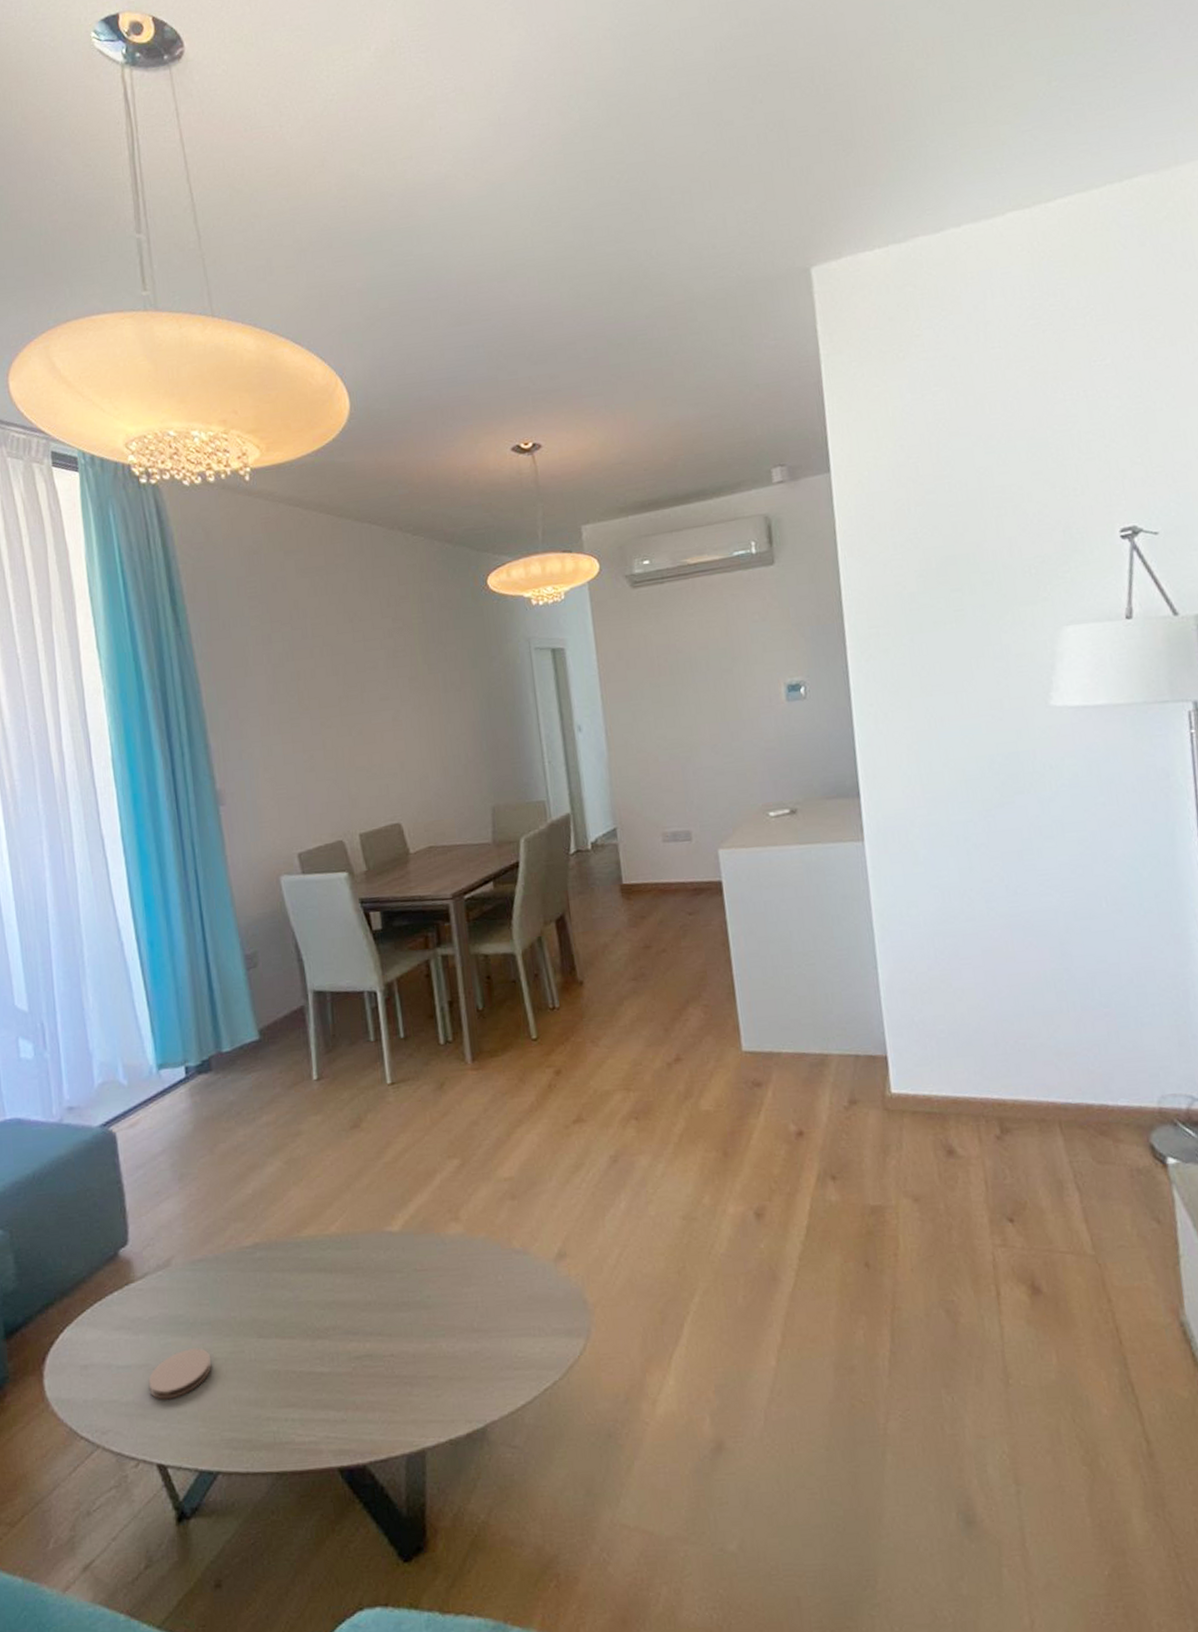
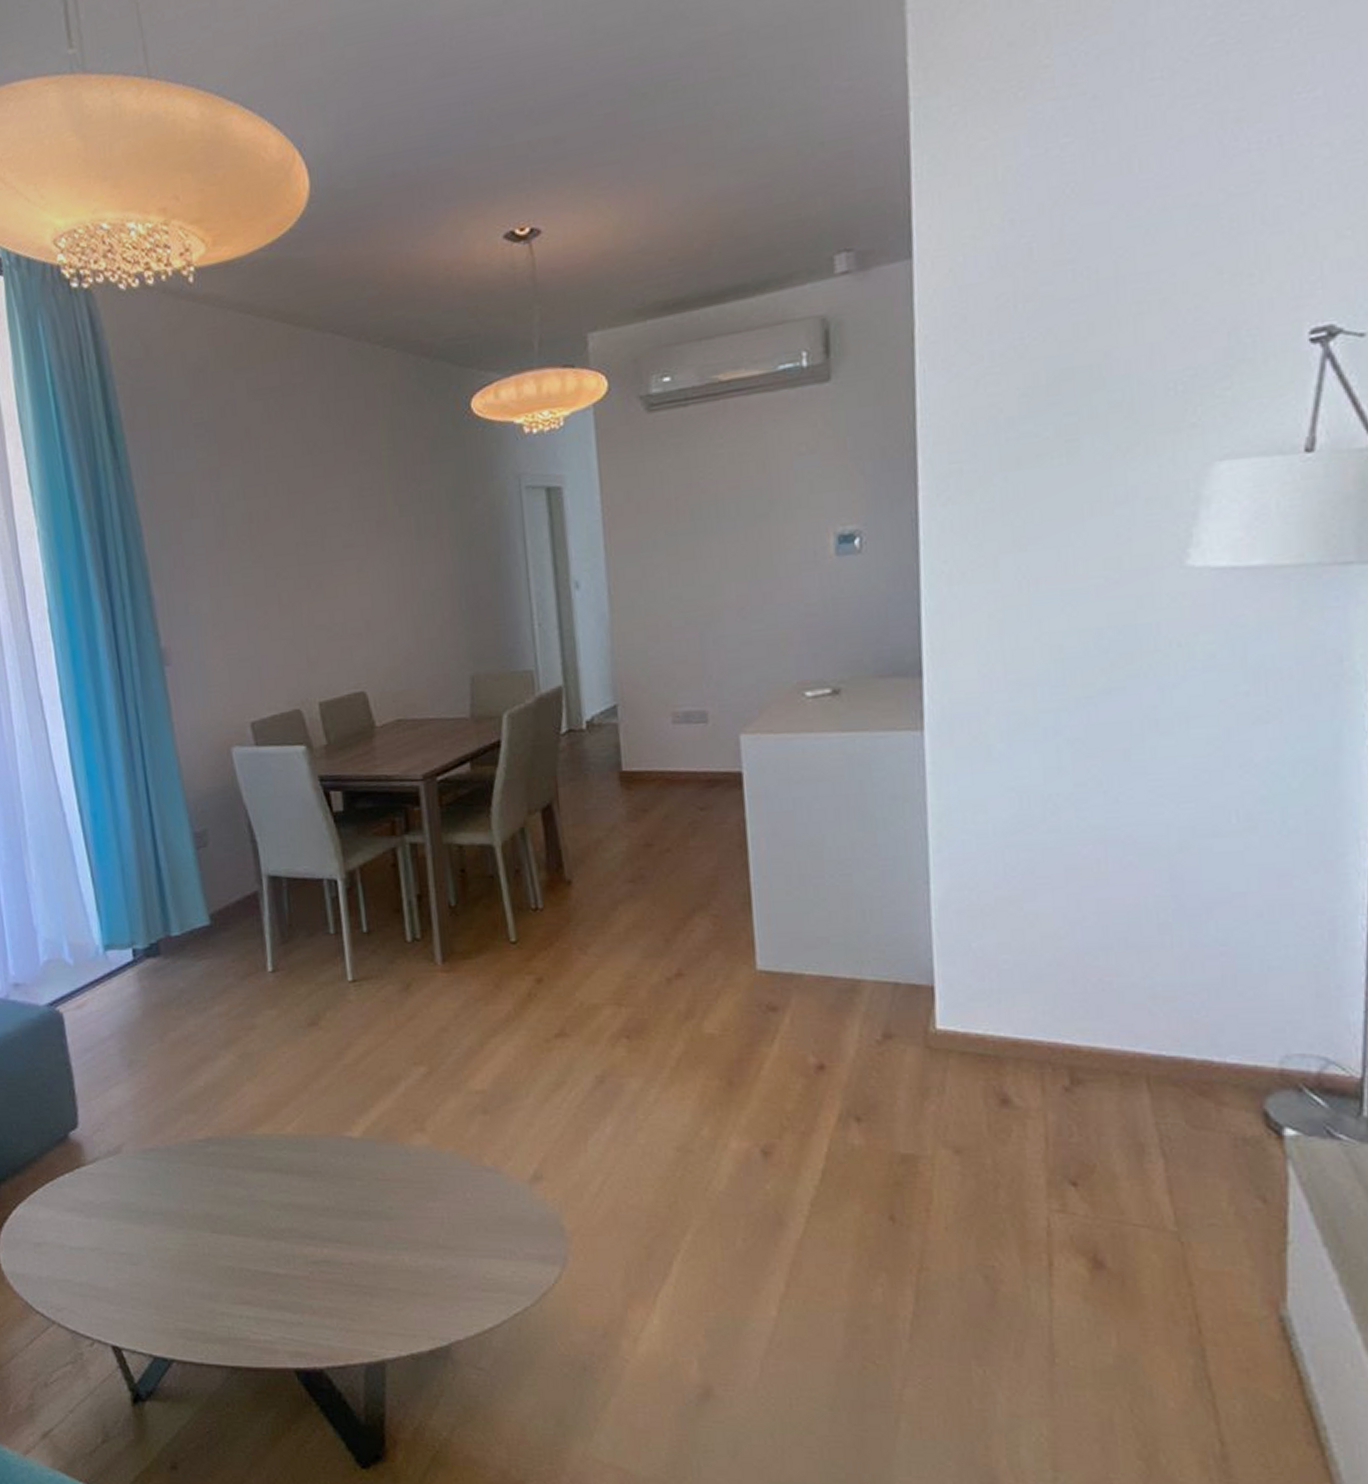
coaster: present [148,1347,212,1400] -> none [101,1236,165,1285]

